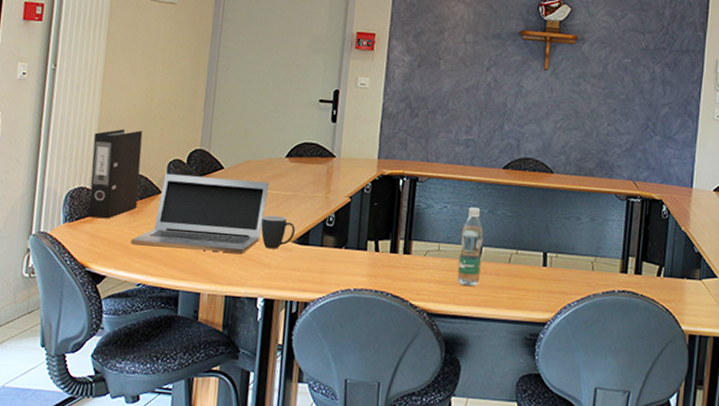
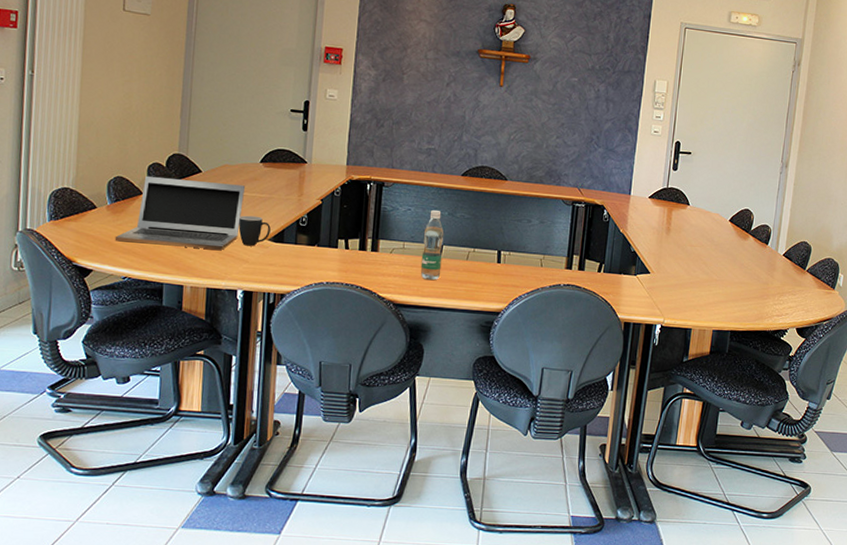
binder: present [88,129,143,219] -> none [73,133,122,218]

